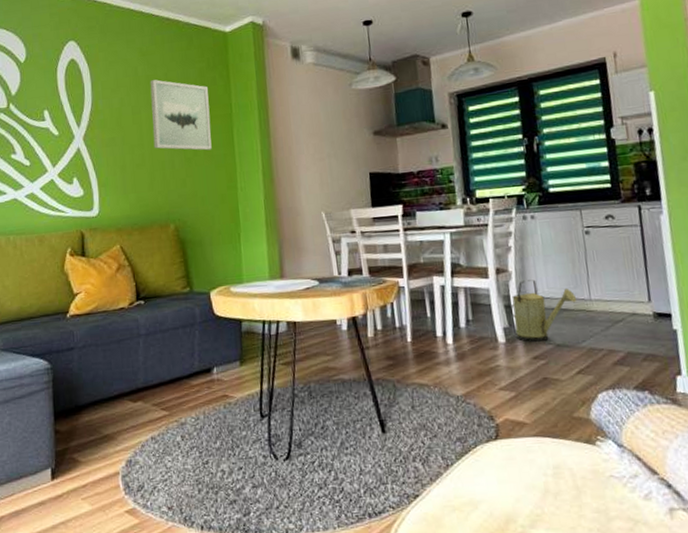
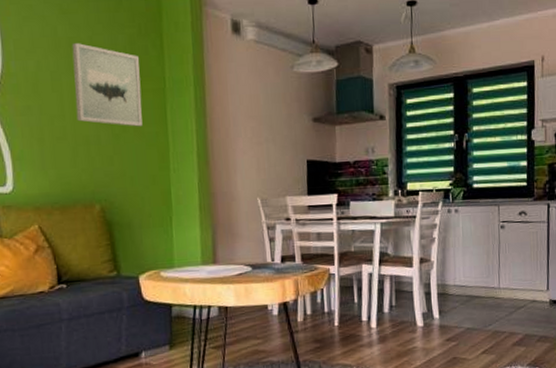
watering can: present [510,279,577,342] -> none [430,269,488,326]

